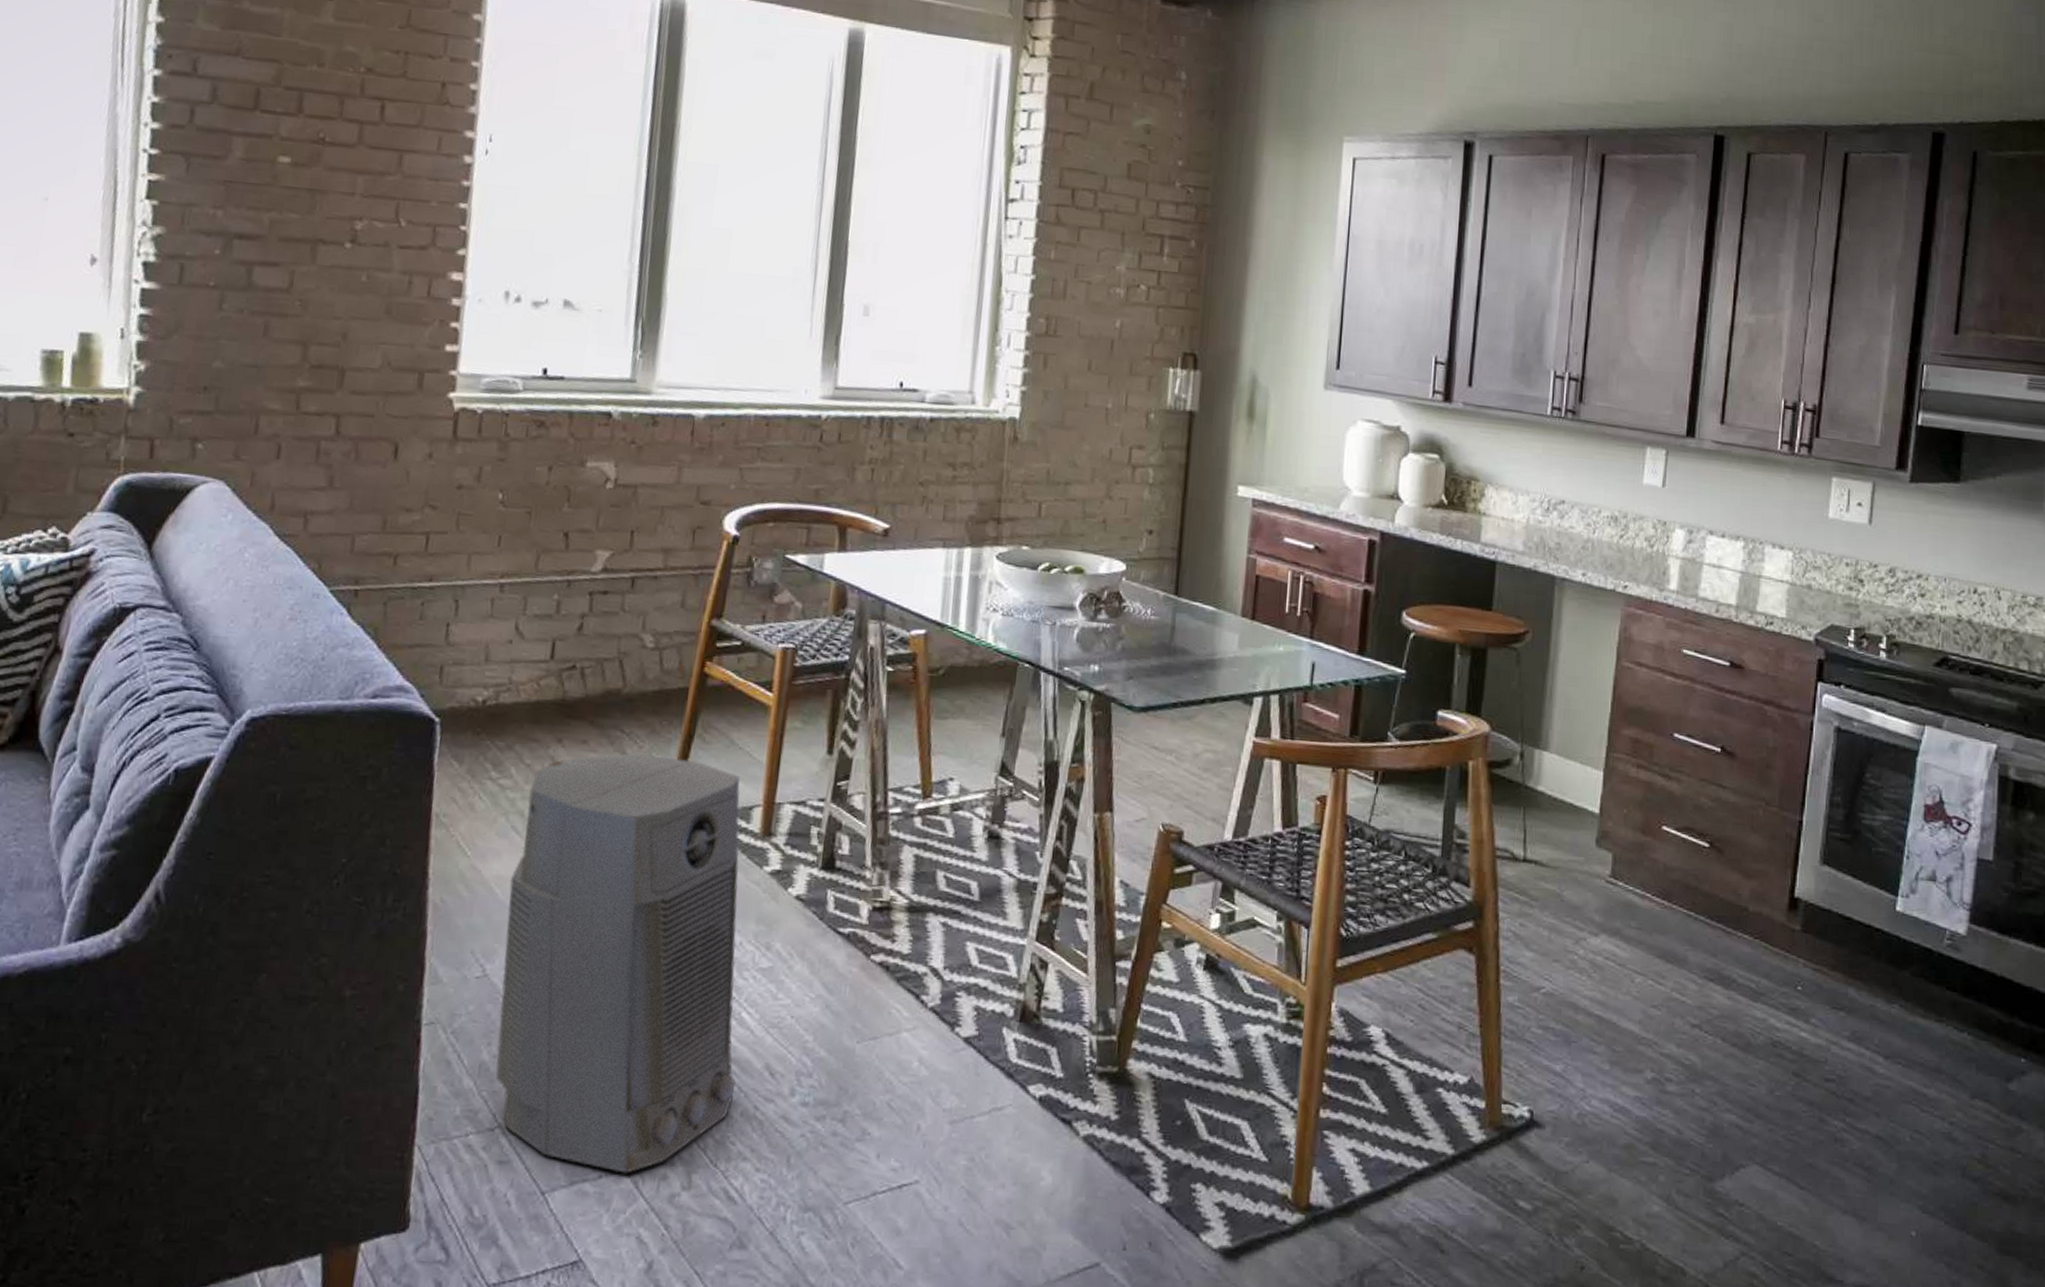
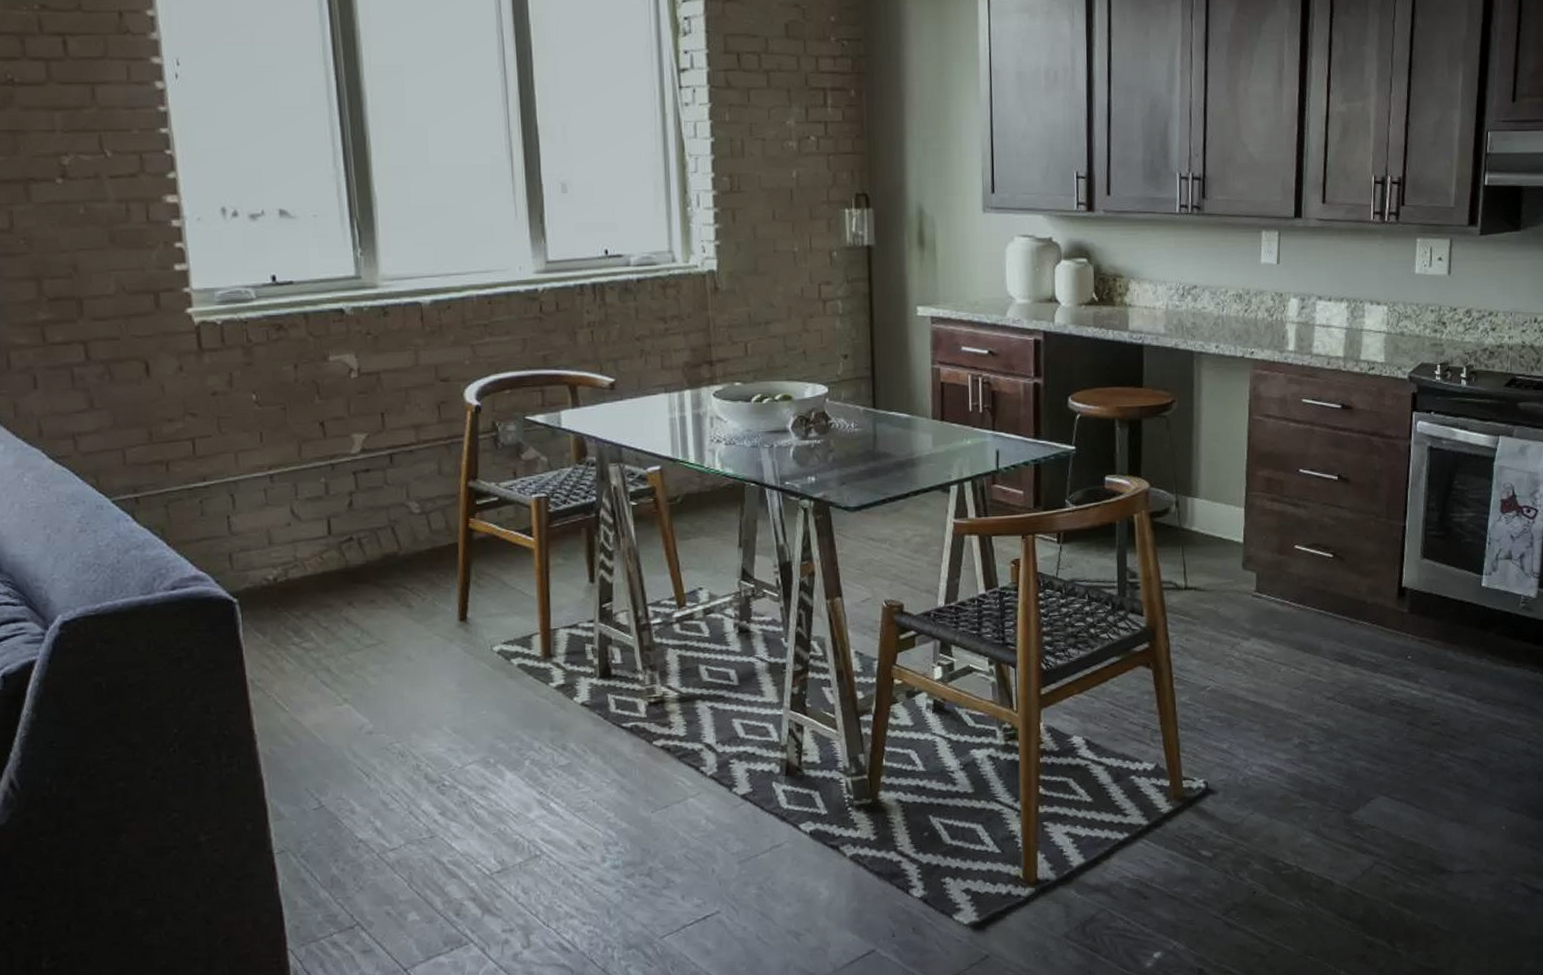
air purifier: present [495,753,740,1174] -> none [328,604,555,944]

